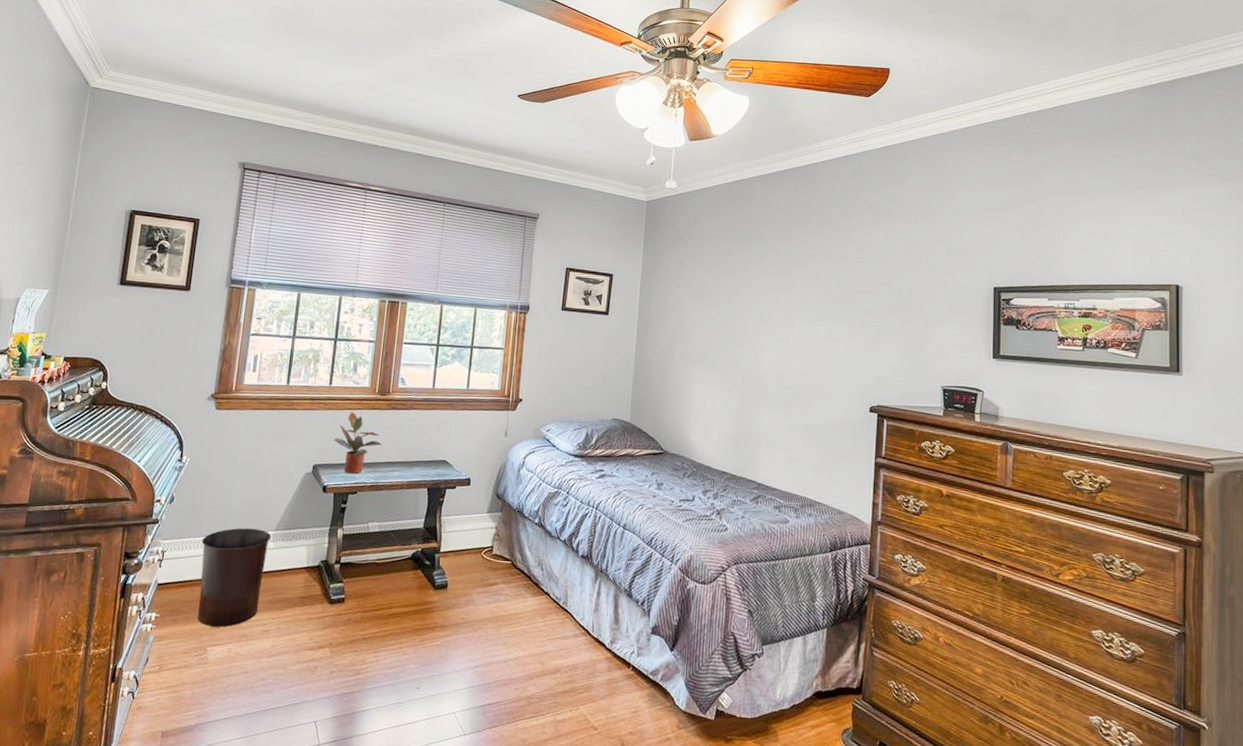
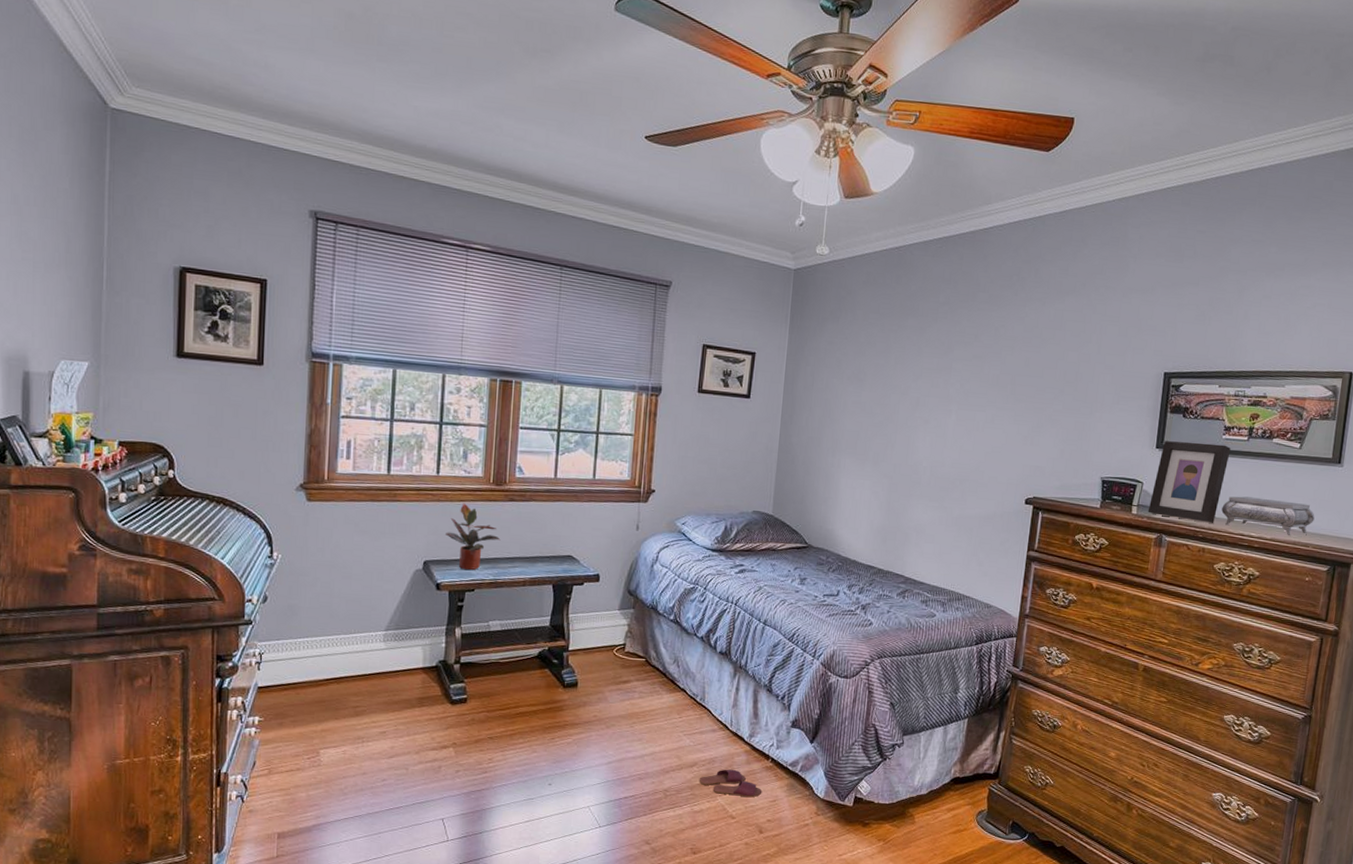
waste bin: present [197,528,272,627] -> none [303,628,382,730]
slippers: none [561,676,623,707] -> present [699,769,761,797]
picture frame: none [991,351,1067,431] -> present [1147,441,1231,523]
jewelry box: none [1065,404,1160,443] -> present [1221,496,1315,535]

